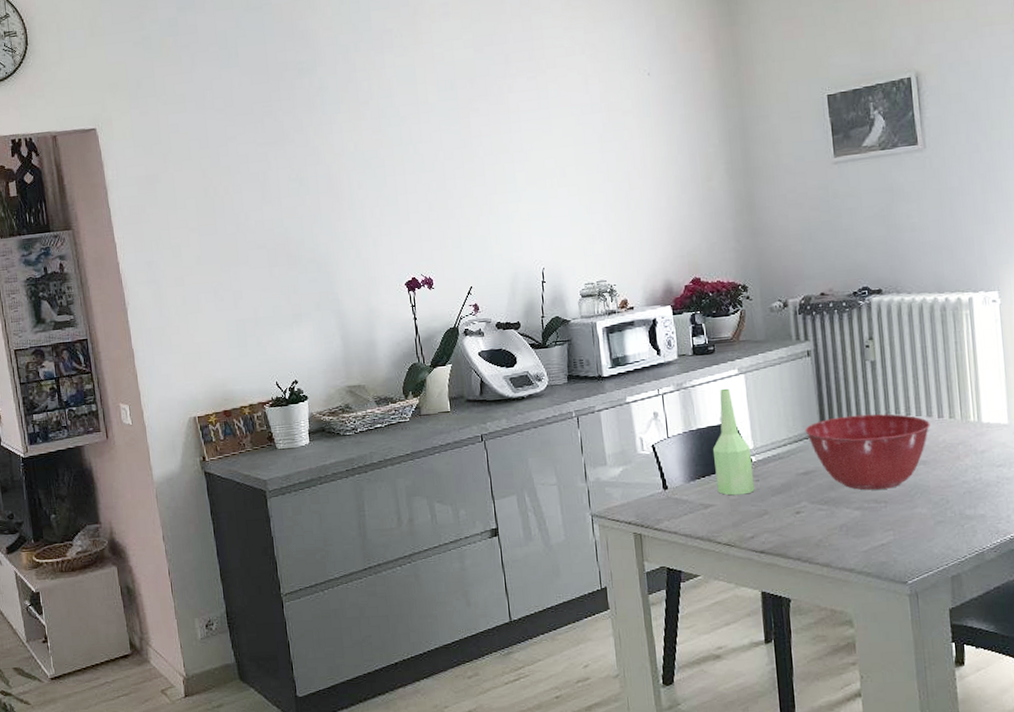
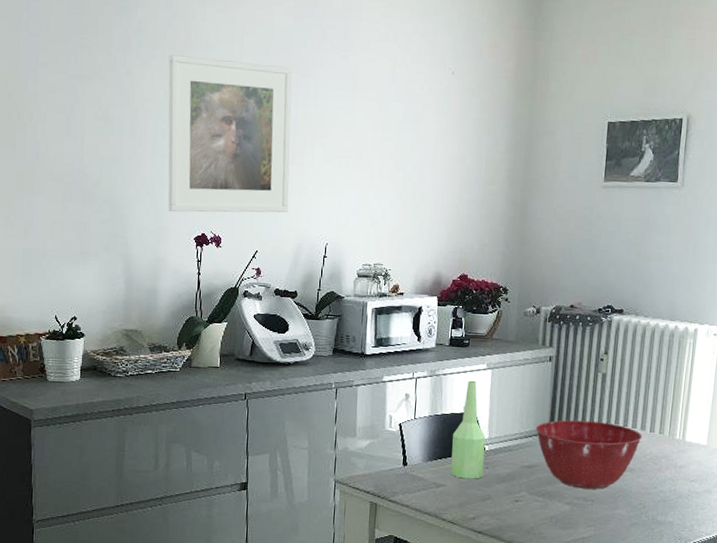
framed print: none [354,98,498,261] -> present [168,55,292,213]

